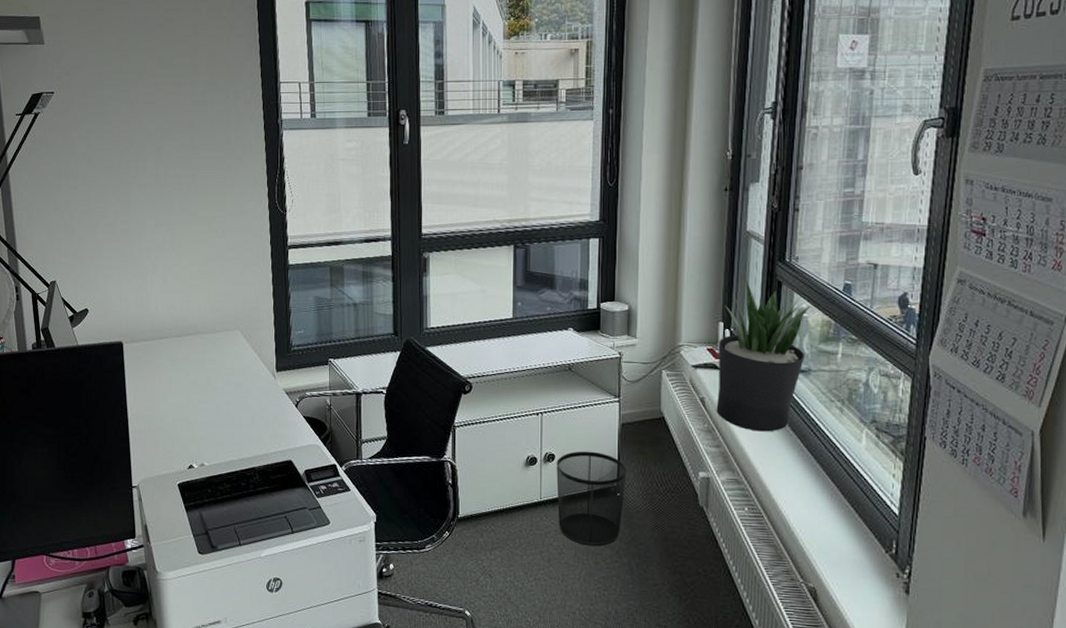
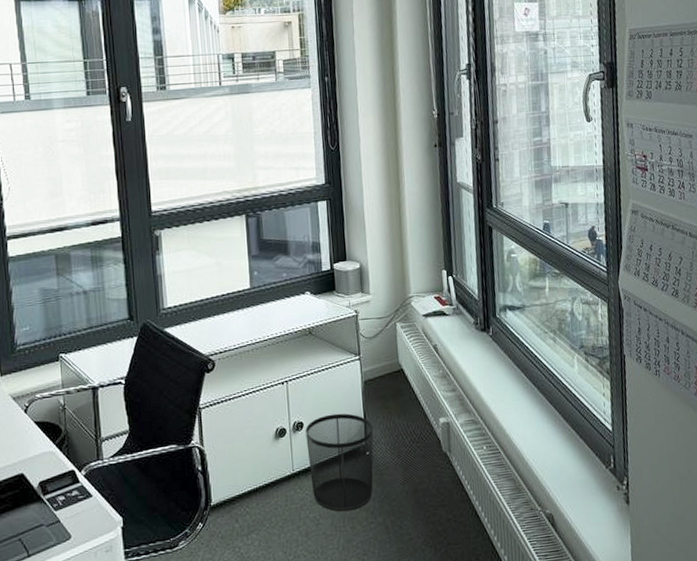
planter: present [716,280,810,432] -> none [444,228,519,371]

